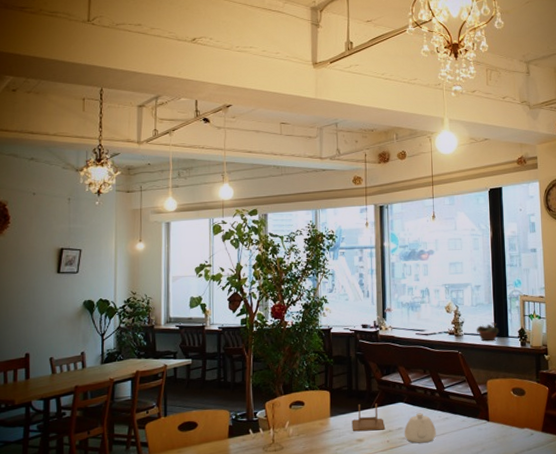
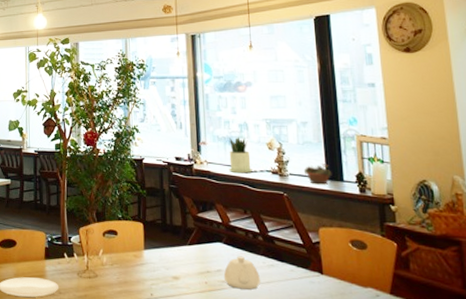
napkin holder: present [352,403,385,431] -> none [166,240,202,270]
planter: none [411,303,432,337] -> present [229,138,253,174]

